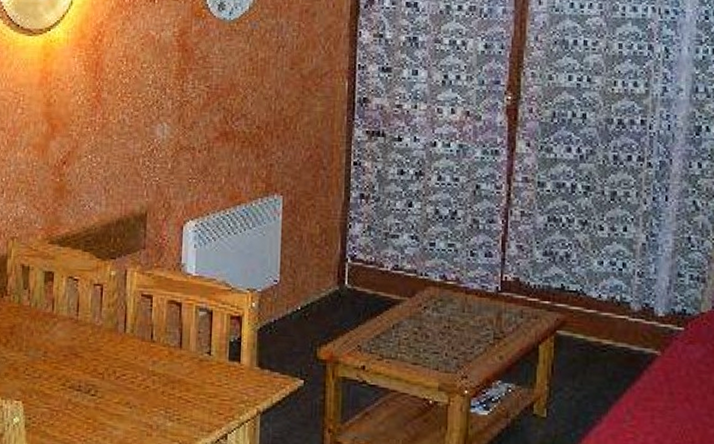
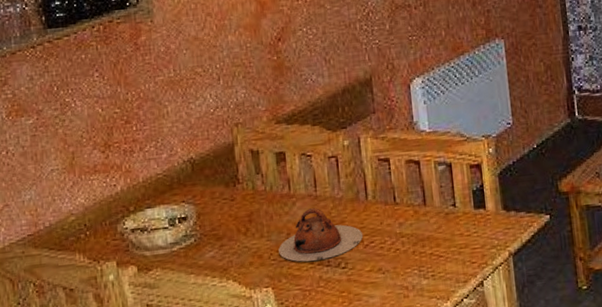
teapot: none [34,330,117,384] -> present [278,207,364,262]

